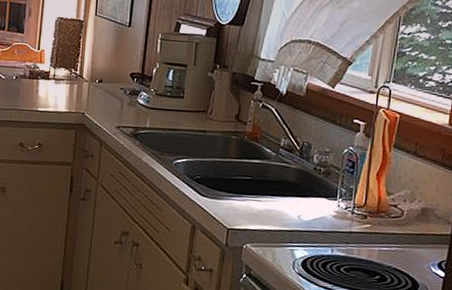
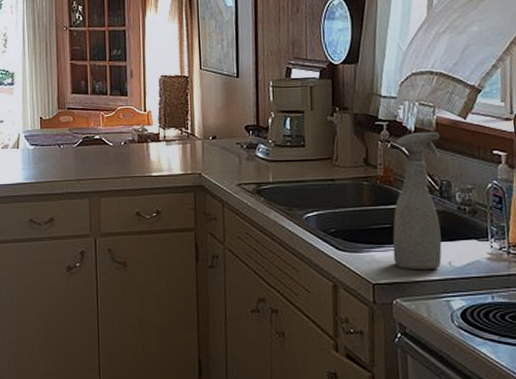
spray bottle: none [249,95,309,221] -> present [392,131,442,269]

